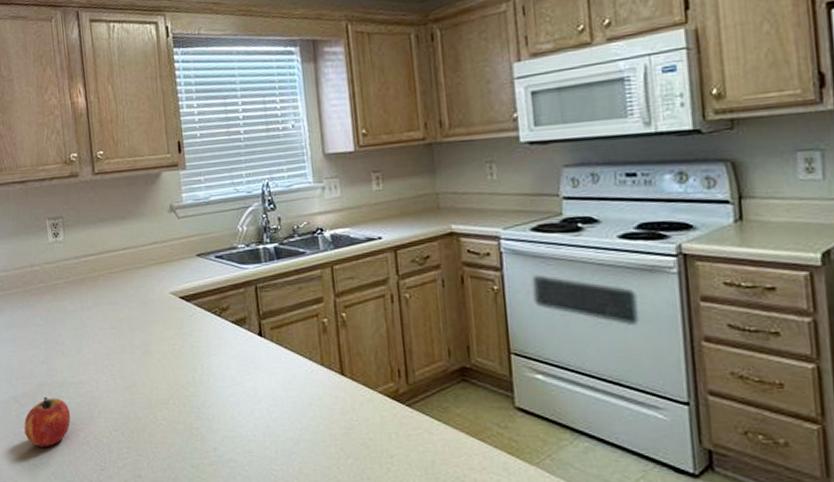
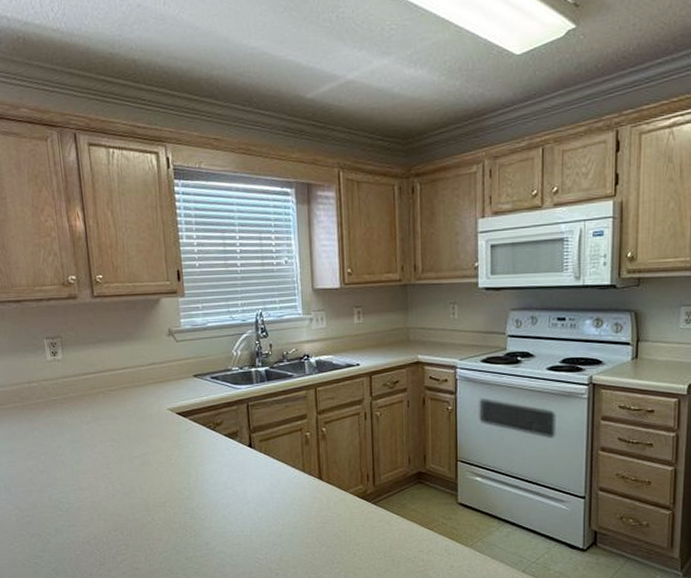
fruit: present [24,396,71,447] -> none [24,502,71,547]

